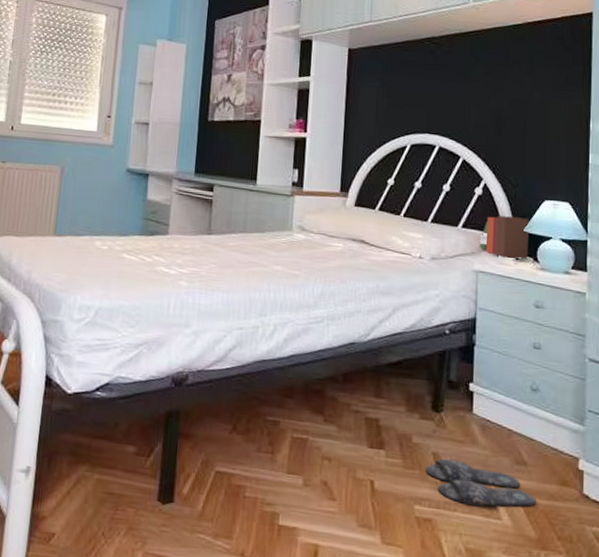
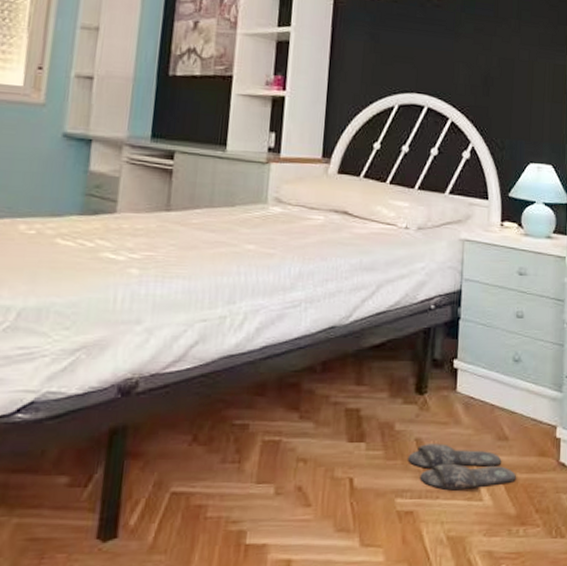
books: present [479,215,529,259] -> none [466,180,514,225]

